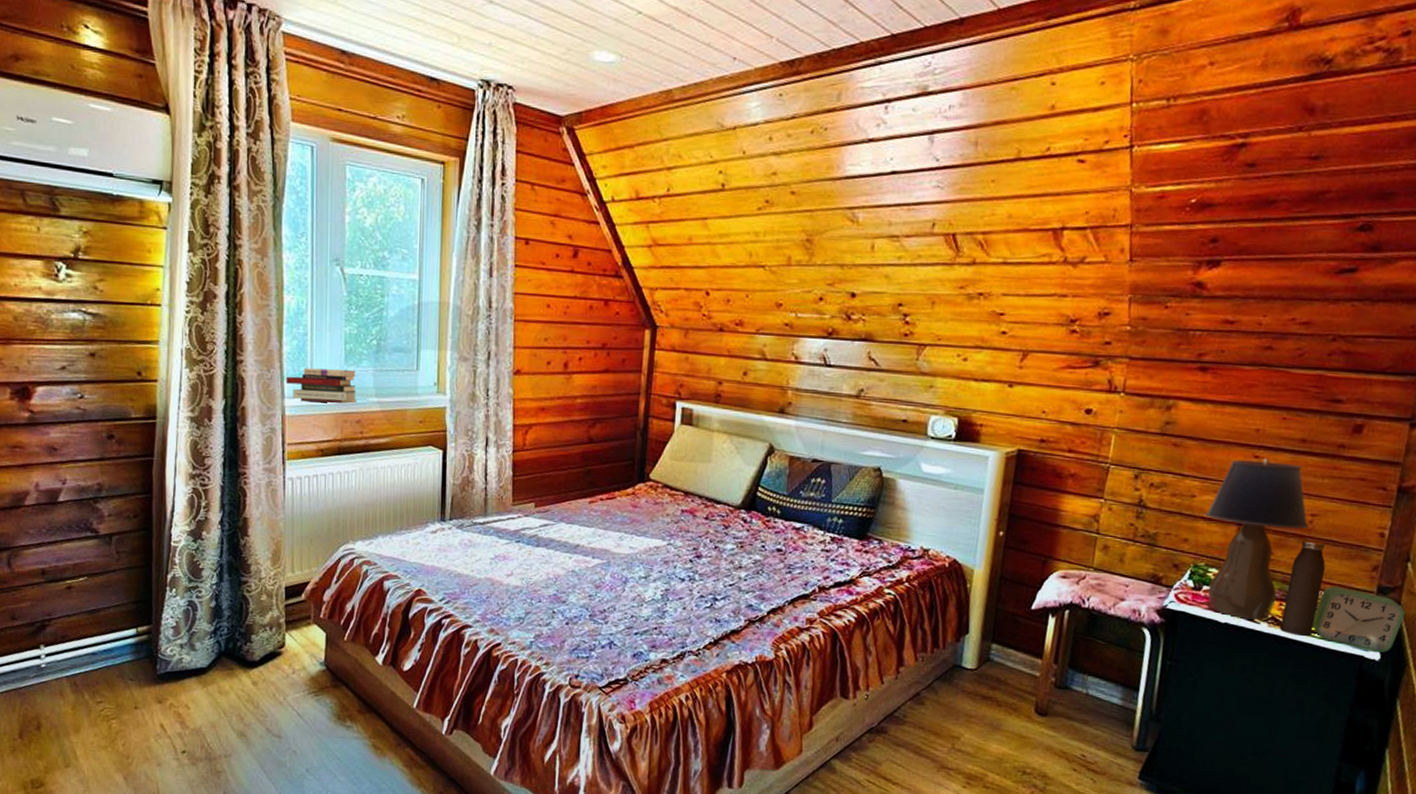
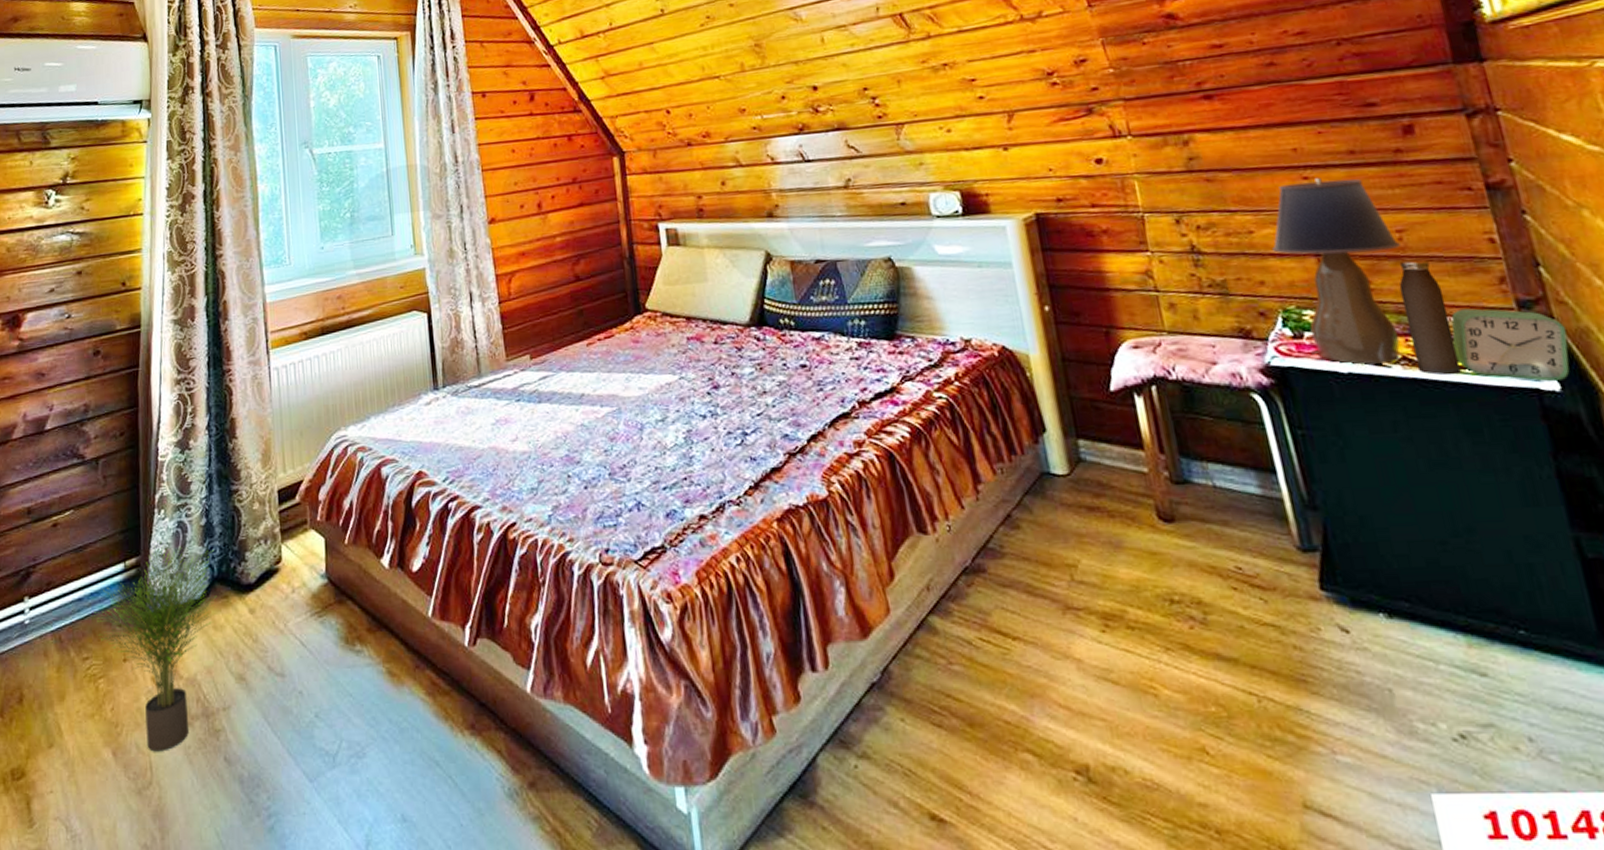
potted plant: none [107,613,223,782] -> present [94,539,217,752]
books: present [286,368,357,404] -> none [264,245,336,286]

